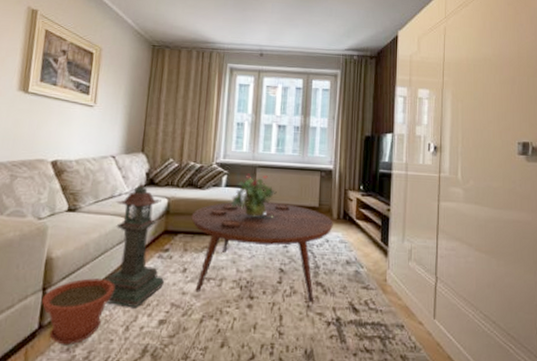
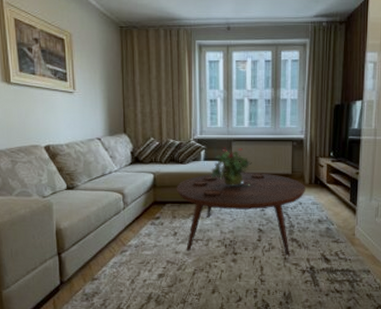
plant pot: present [41,278,114,345] -> none [58,244,117,296]
lantern: present [105,183,165,307] -> none [108,161,160,265]

